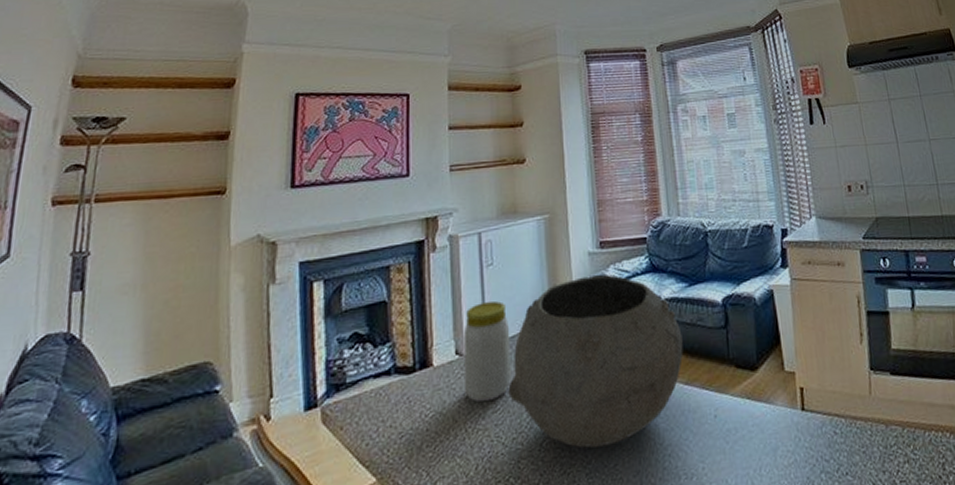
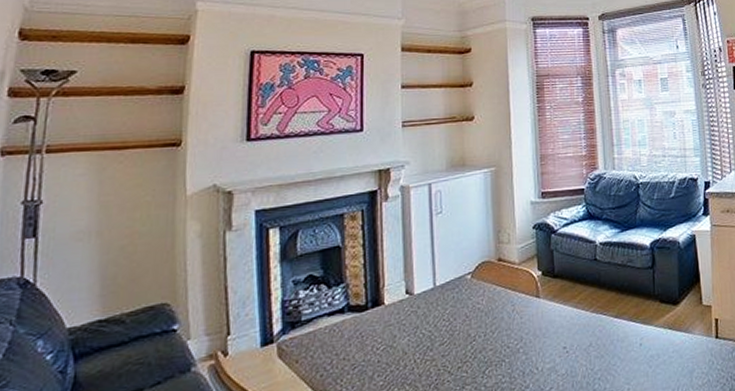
jar: present [463,301,511,403] -> none [413,246,457,337]
bowl: present [508,274,684,448] -> none [454,222,614,375]

